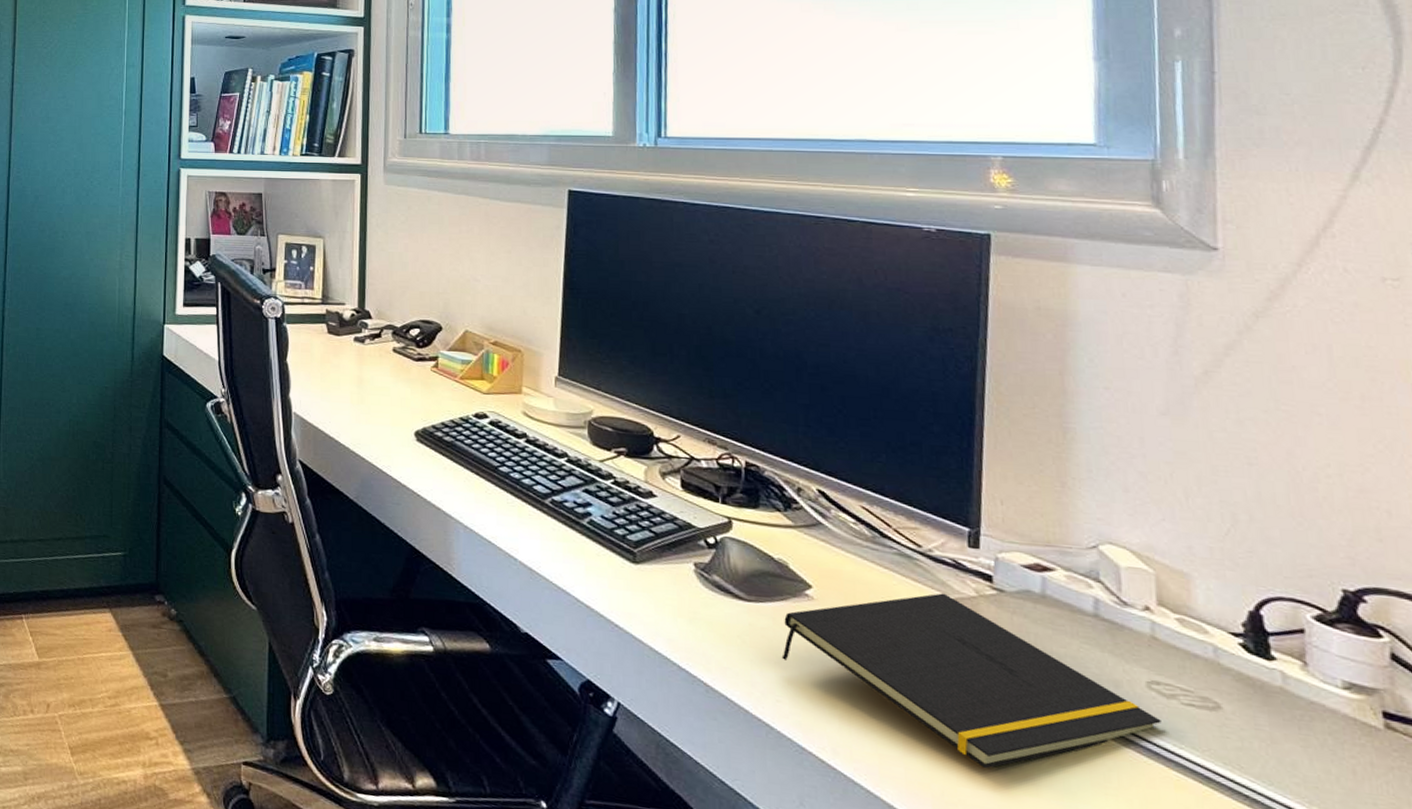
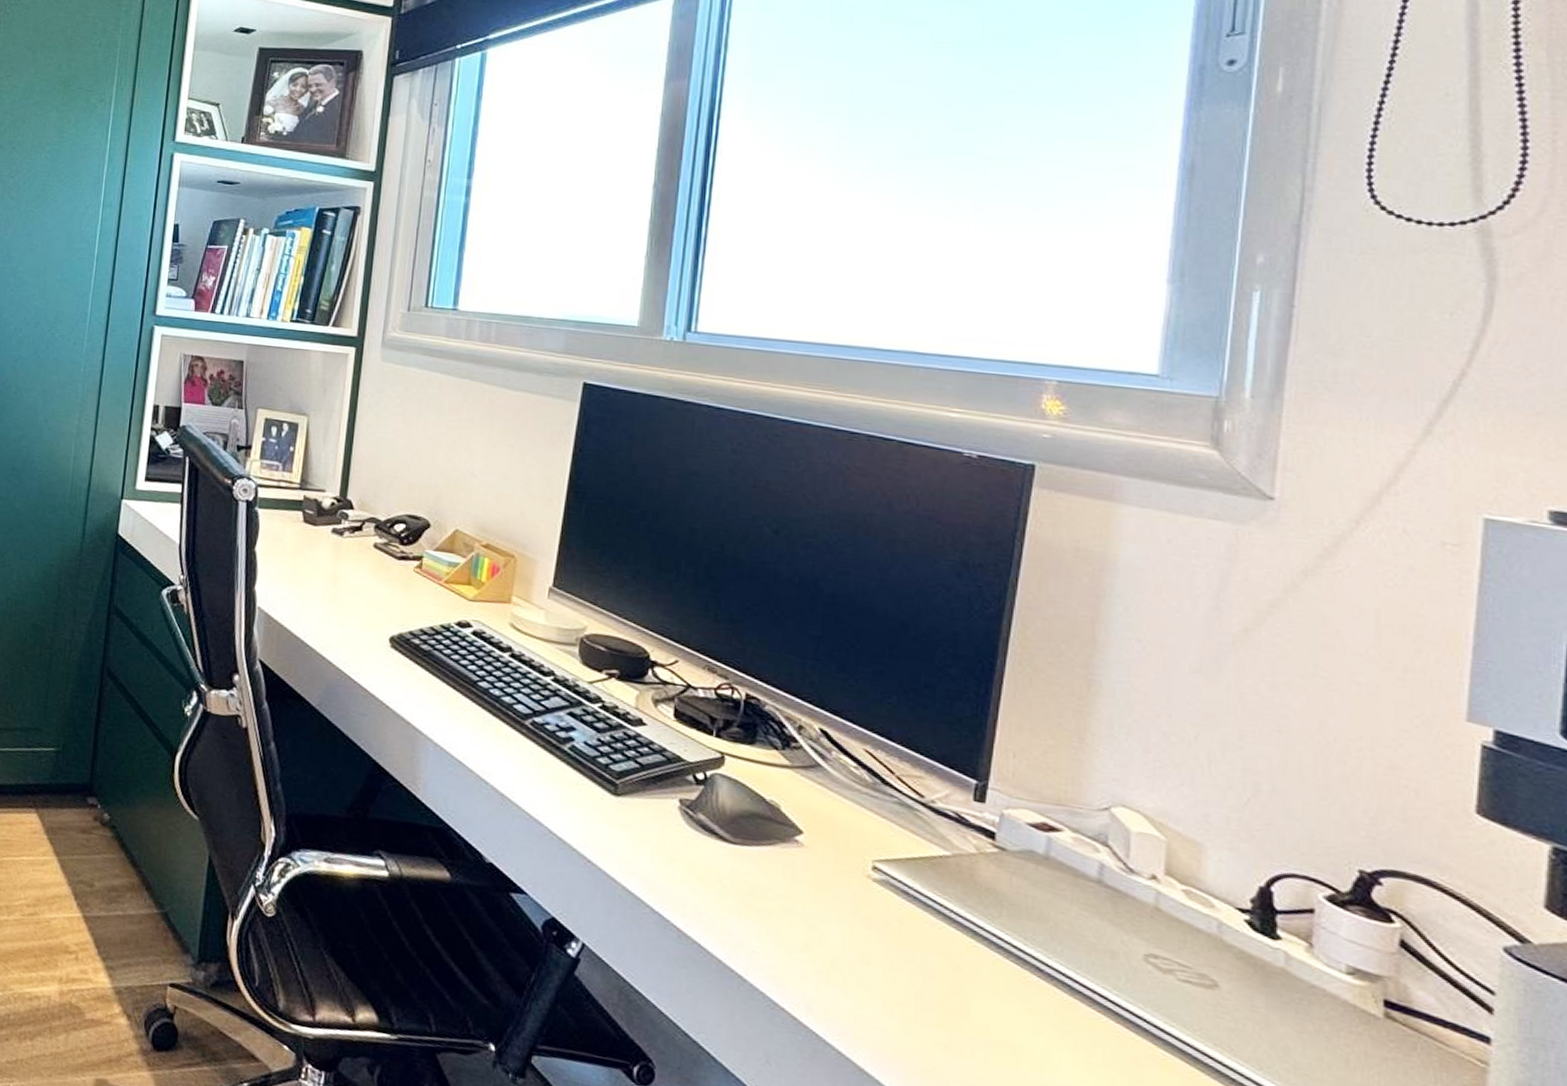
notepad: present [781,593,1162,769] -> none [763,847,1155,1036]

